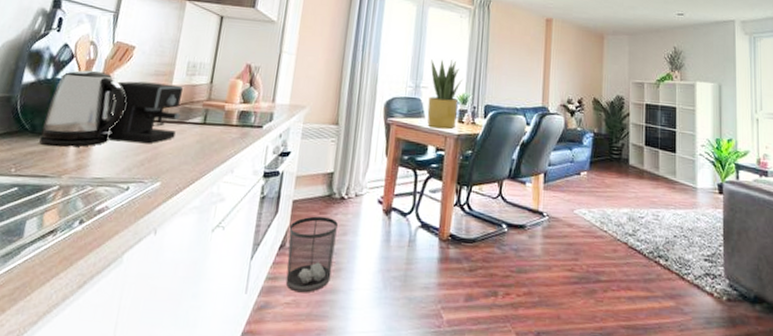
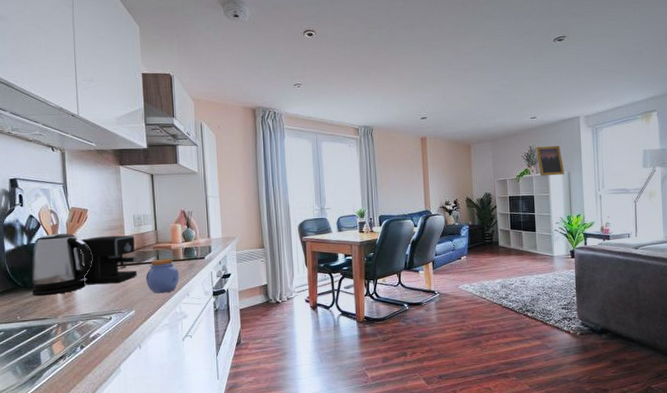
jar: none [183,120,228,166] -> present [146,258,180,294]
waste bin: present [286,216,338,293] -> none [241,318,279,374]
planter: present [427,59,462,129] -> none [330,183,358,240]
picture frame: none [682,48,715,88] -> present [536,146,565,176]

